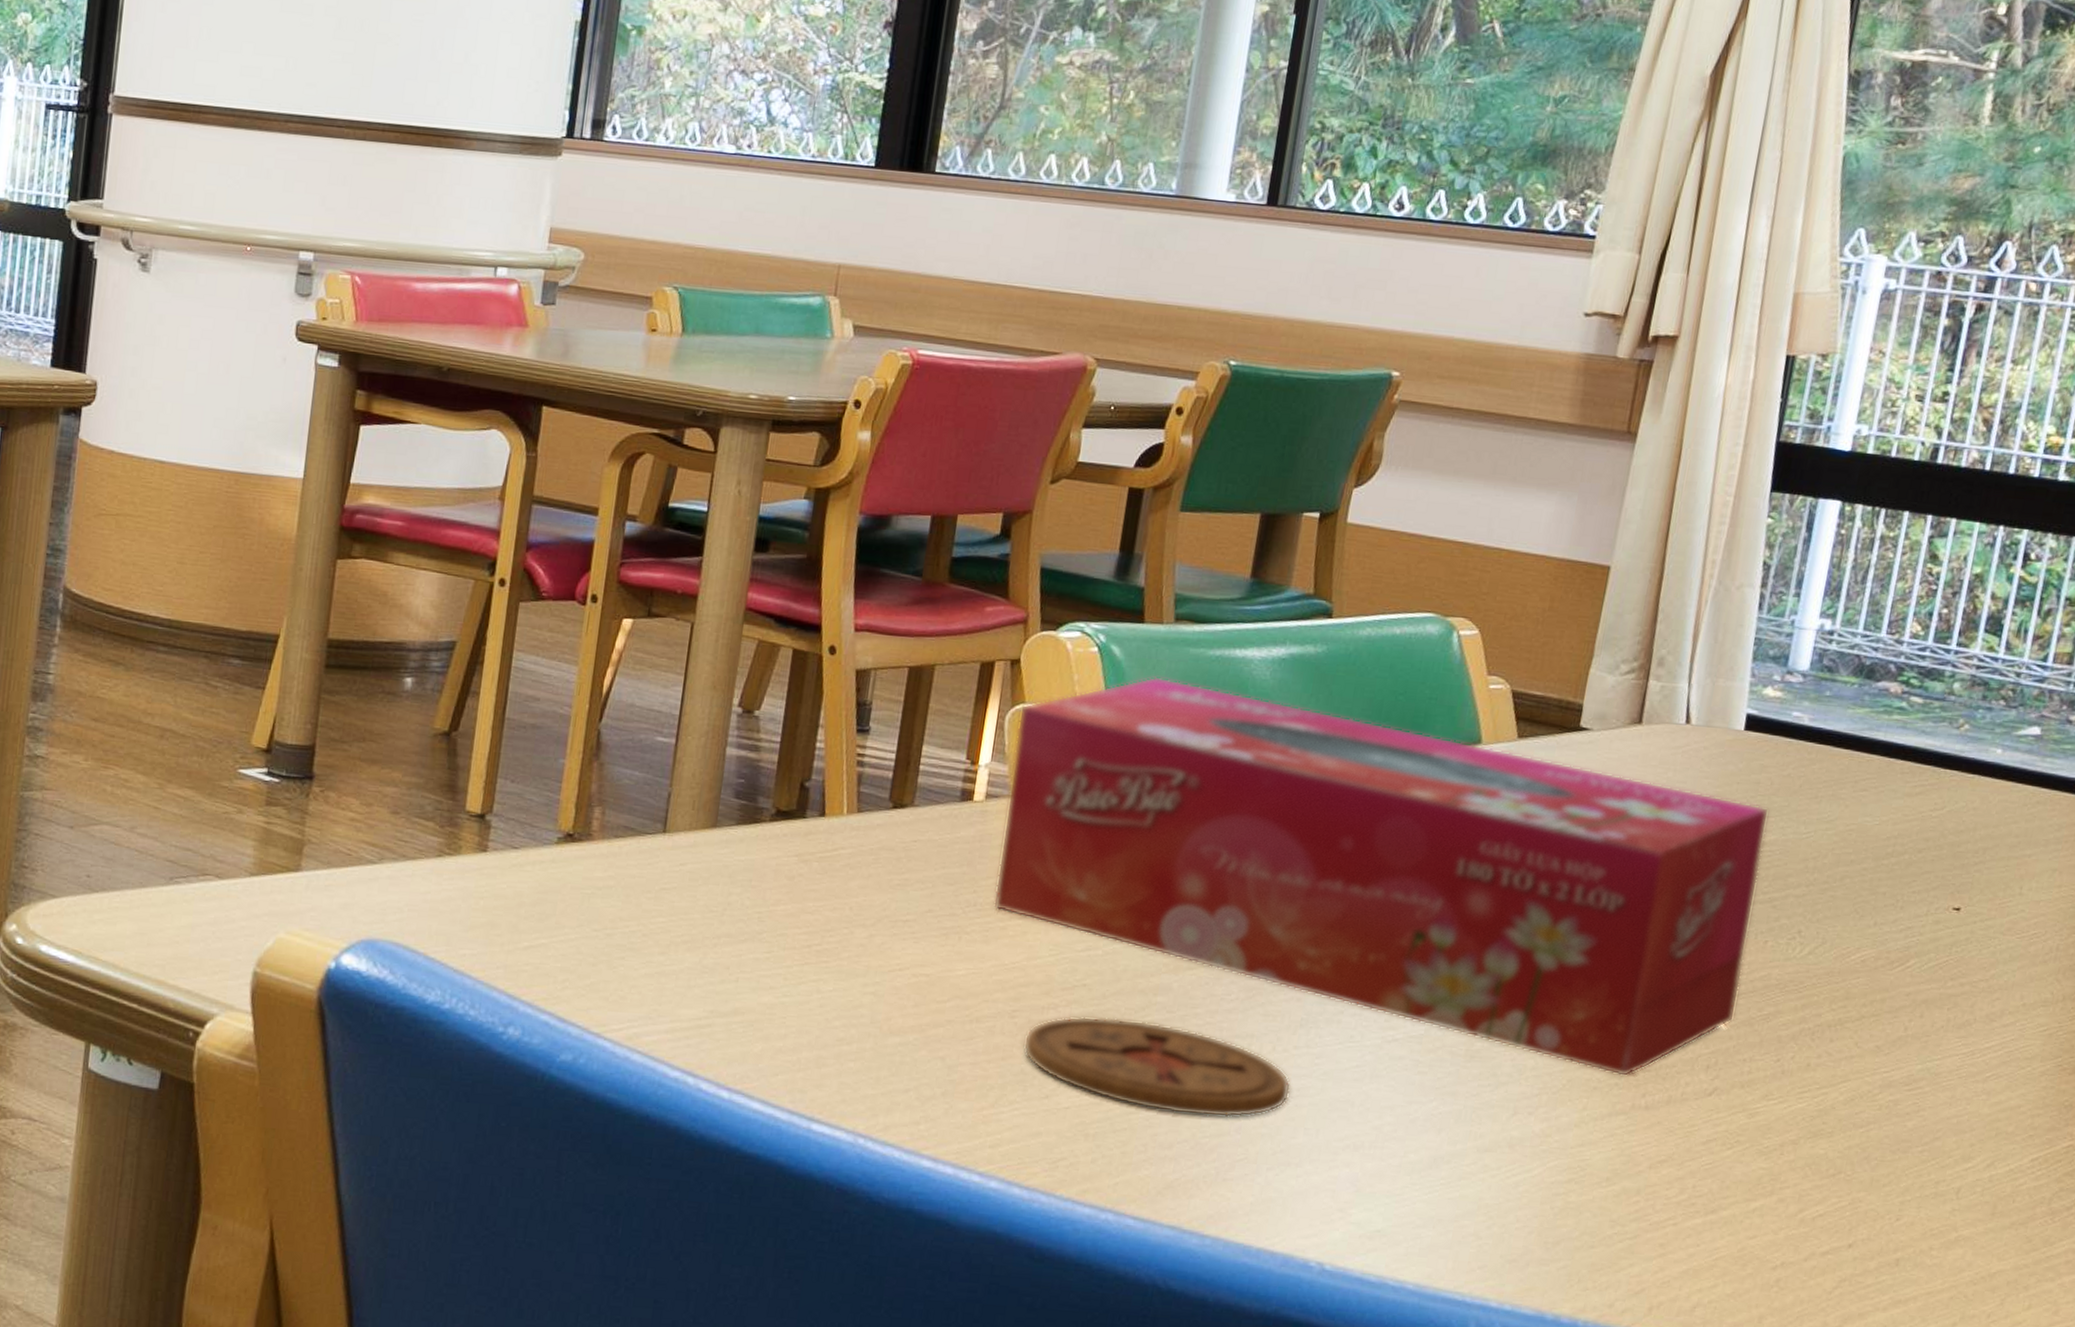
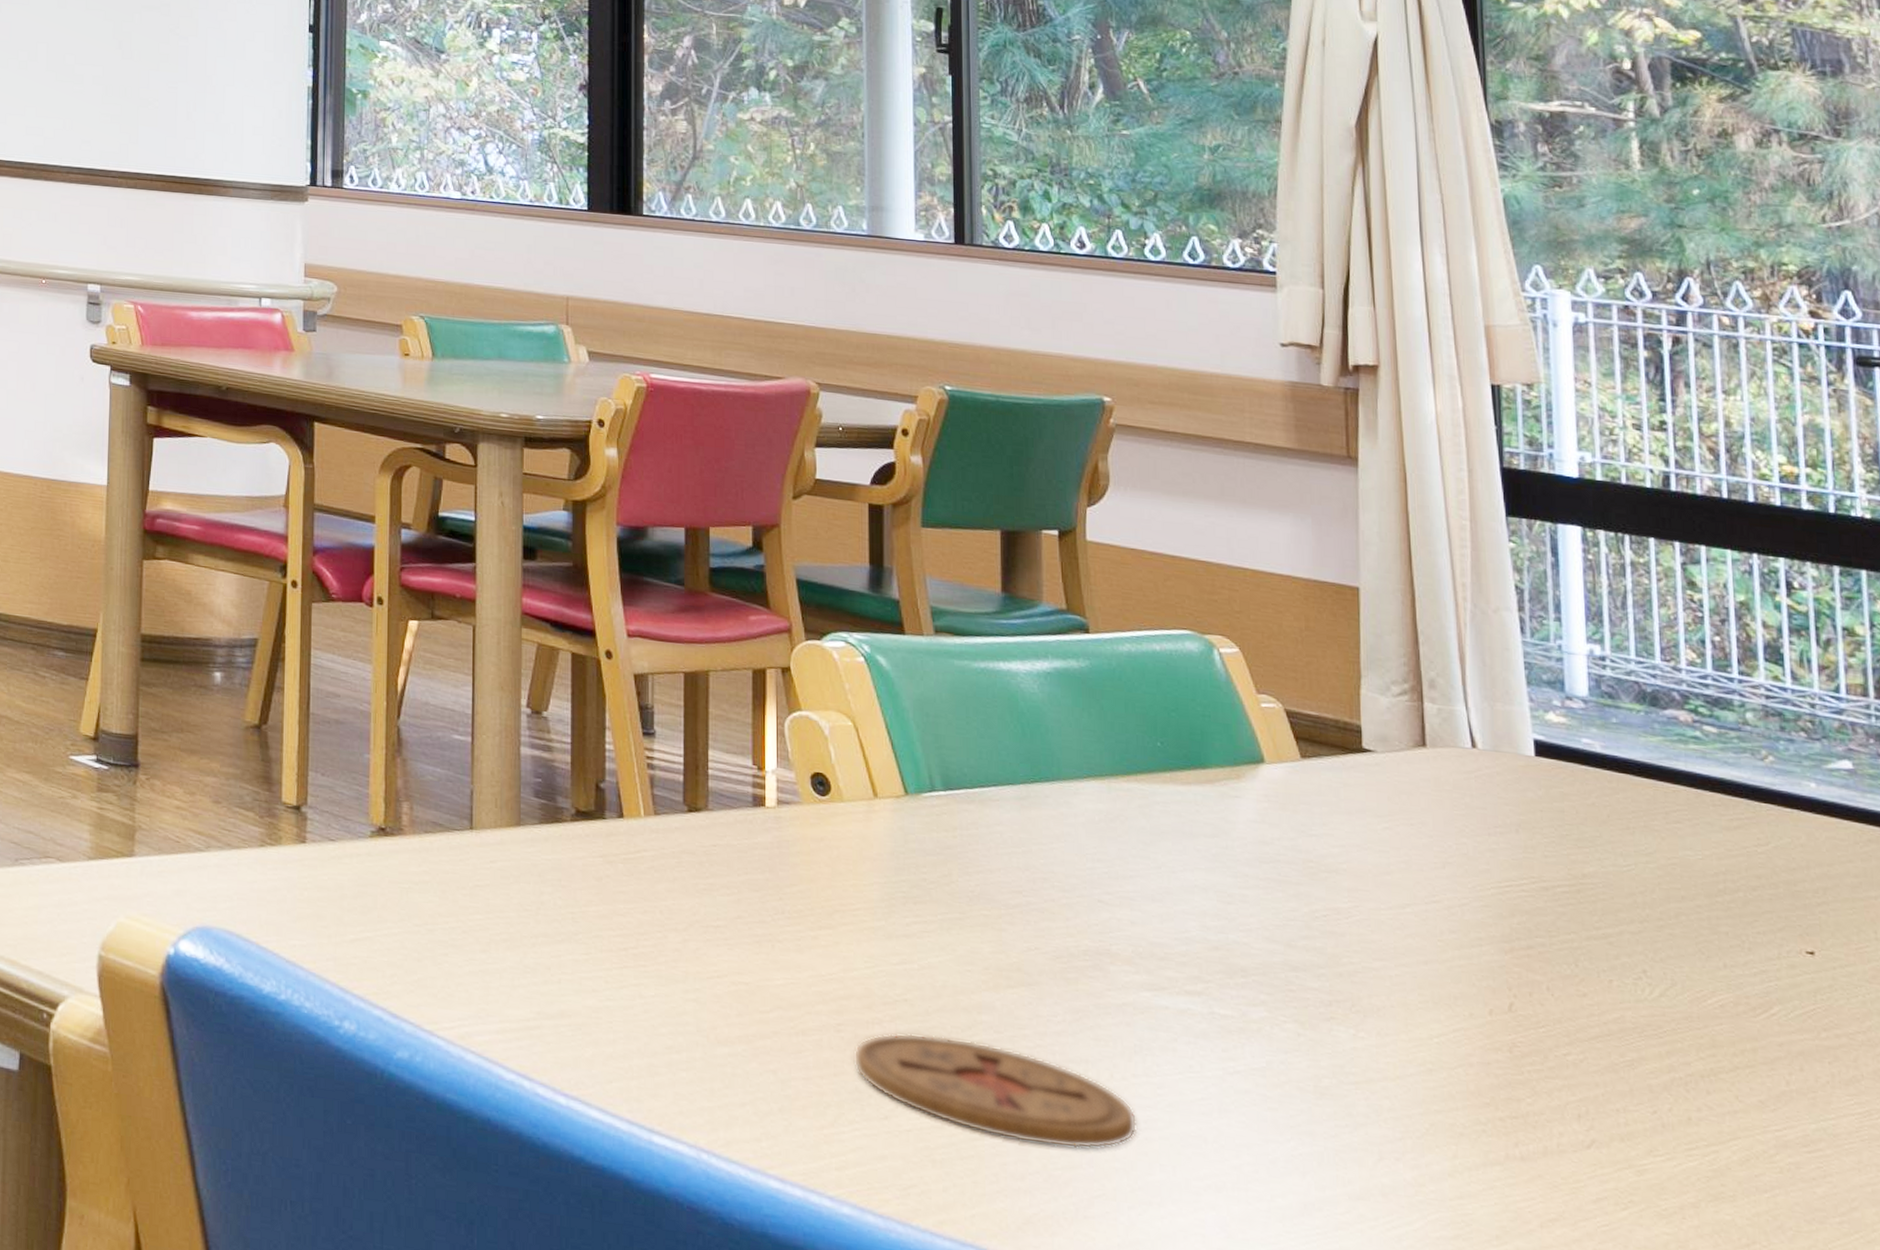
tissue box: present [994,676,1770,1077] -> none [797,687,1596,1123]

